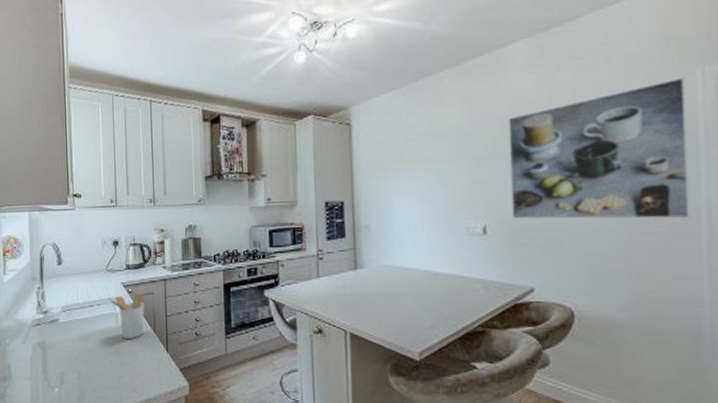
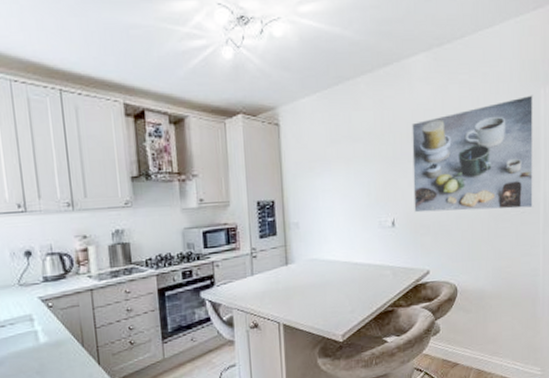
utensil holder: present [109,293,145,340] -> none [24,306,71,358]

